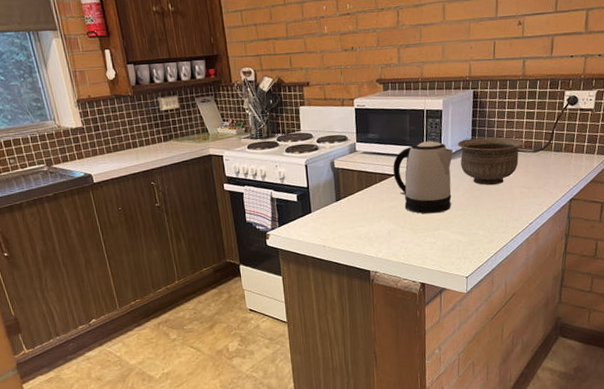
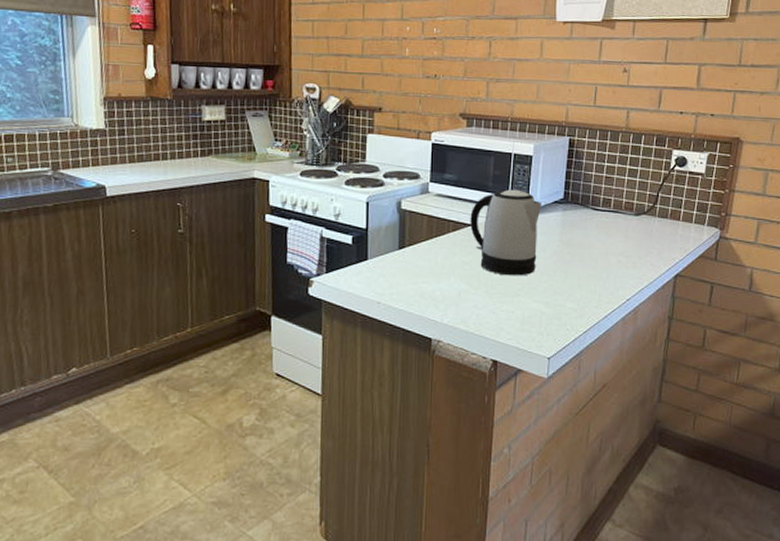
bowl: present [457,137,523,186] -> none [548,192,623,249]

